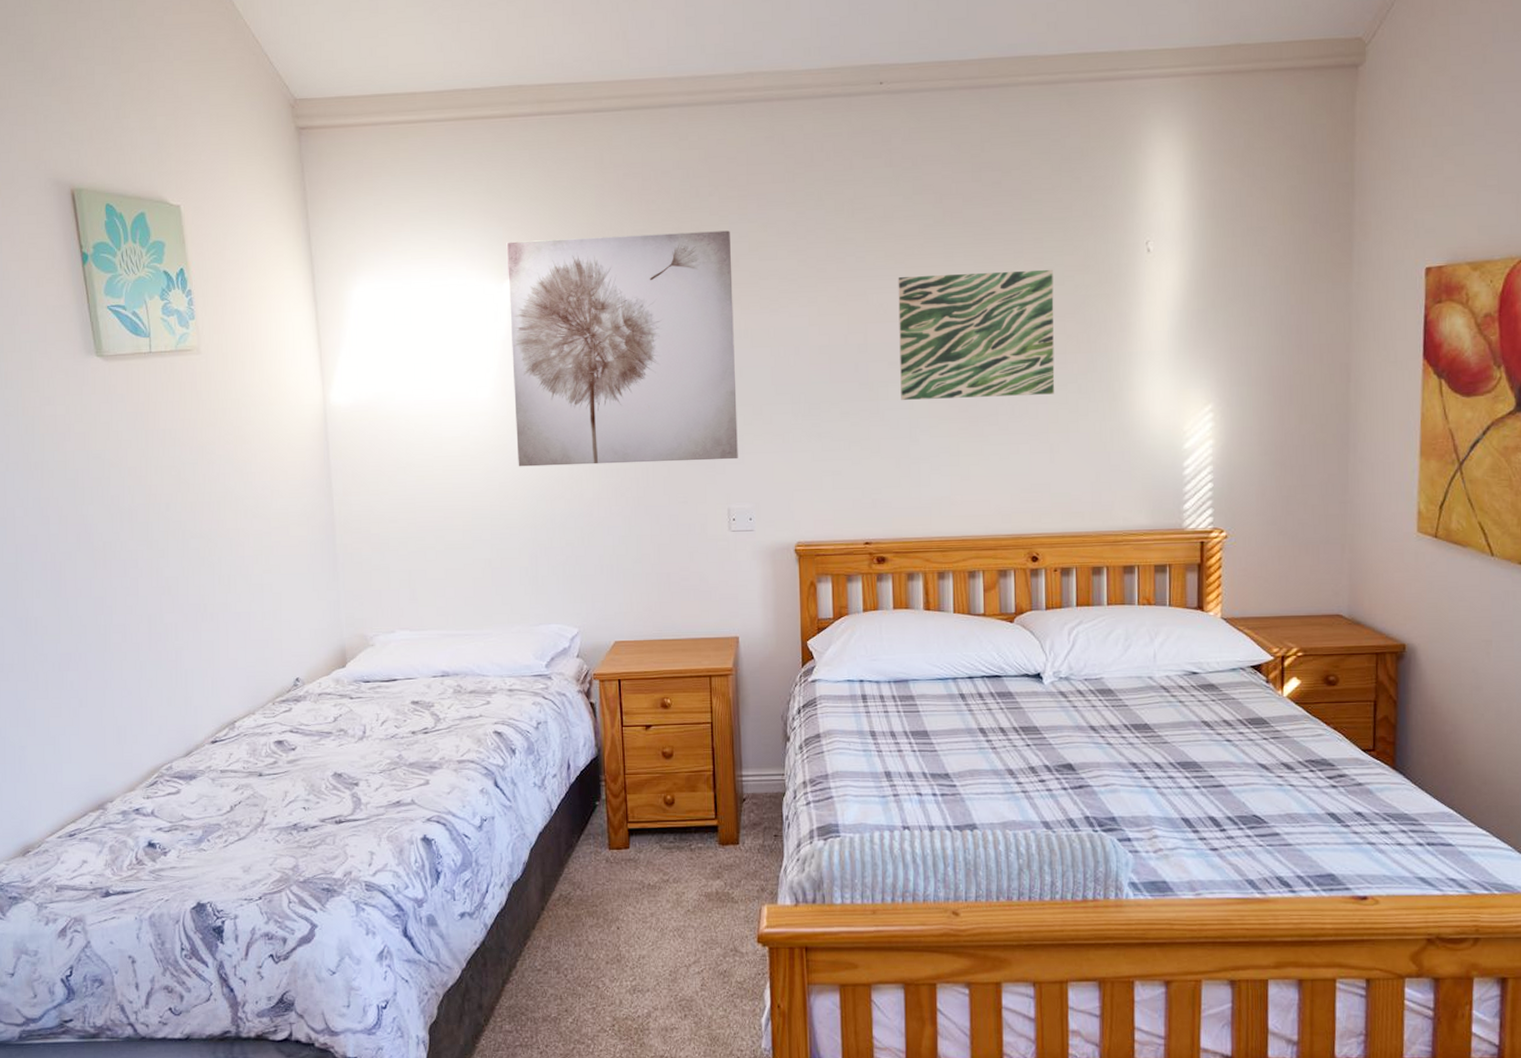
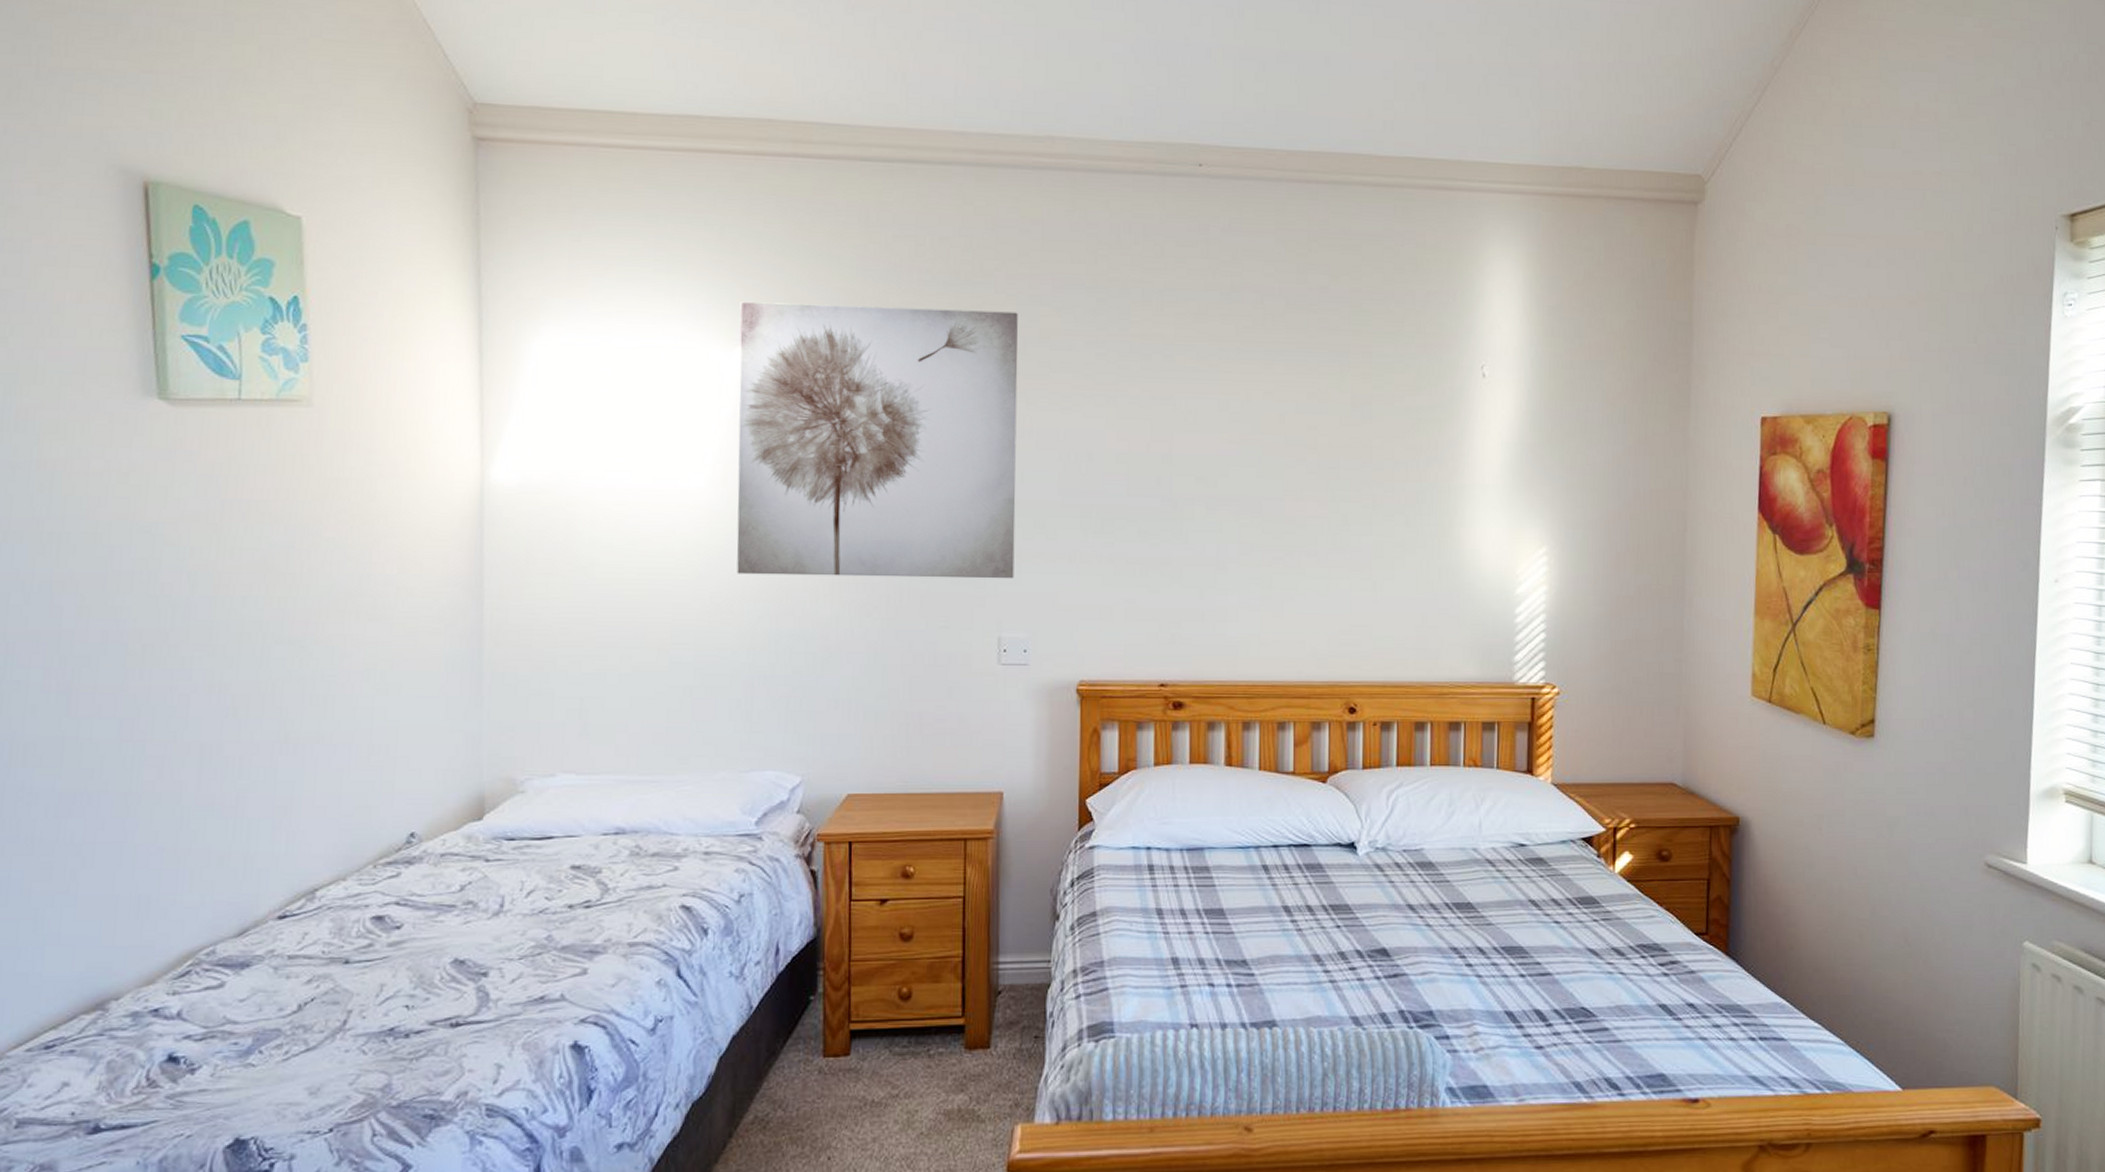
wall art: present [898,269,1055,400] -> none [1208,382,1382,525]

